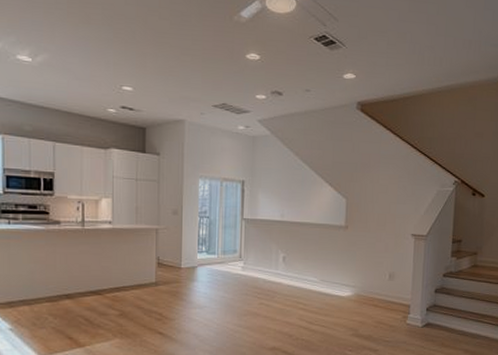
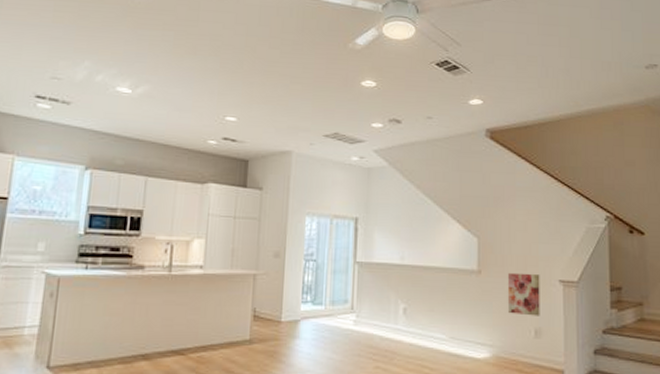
wall art: none [368,228,396,263] -> present [507,272,540,316]

